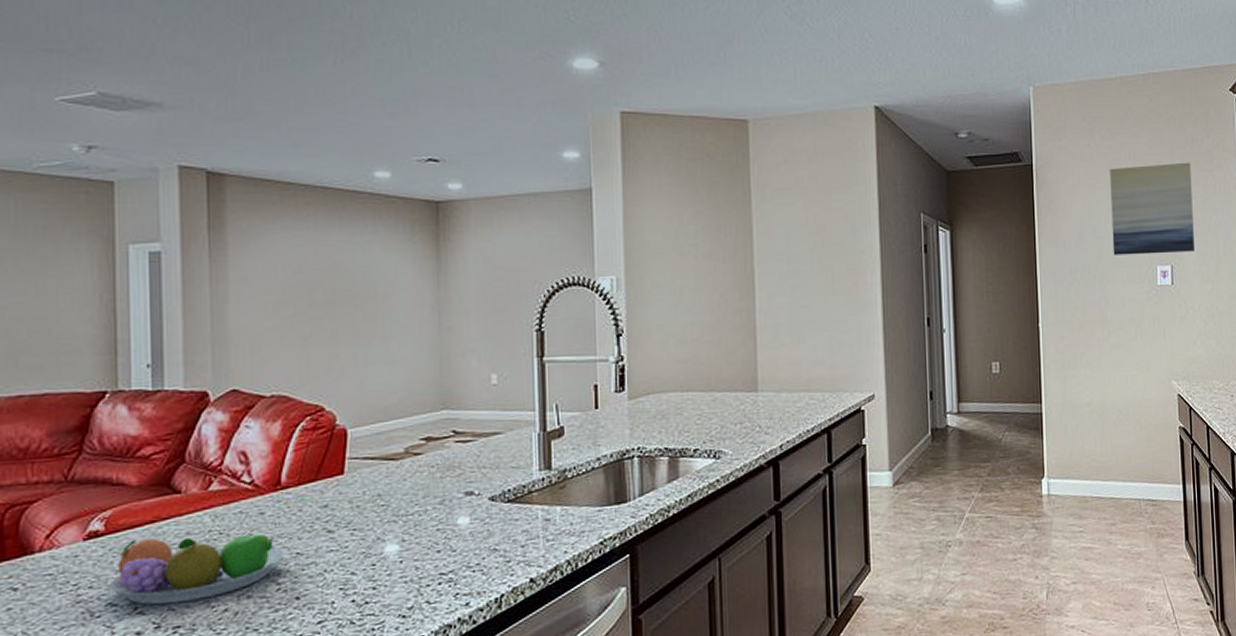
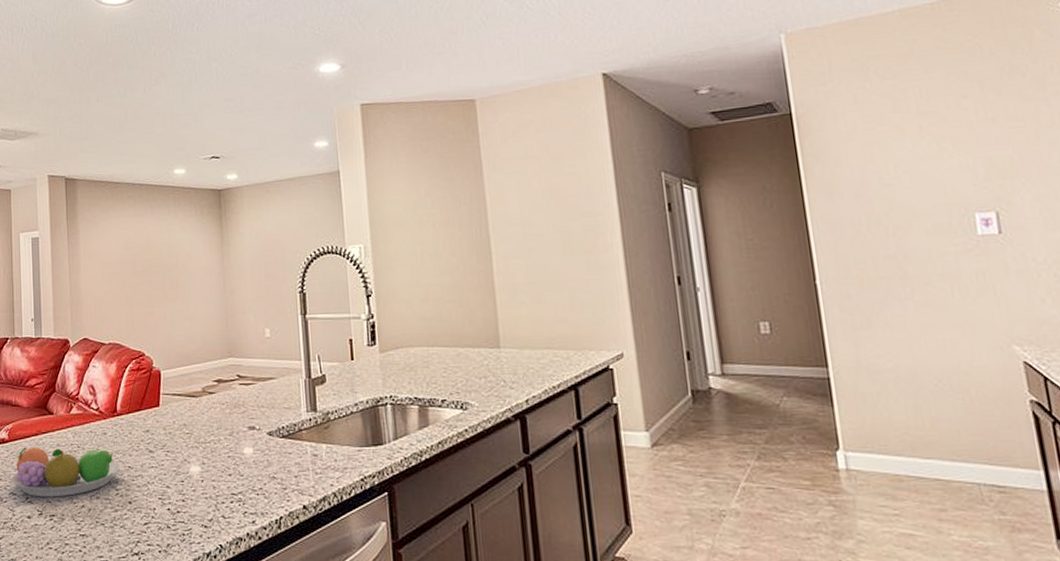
wall art: present [1110,162,1194,255] -> none [894,93,1030,204]

